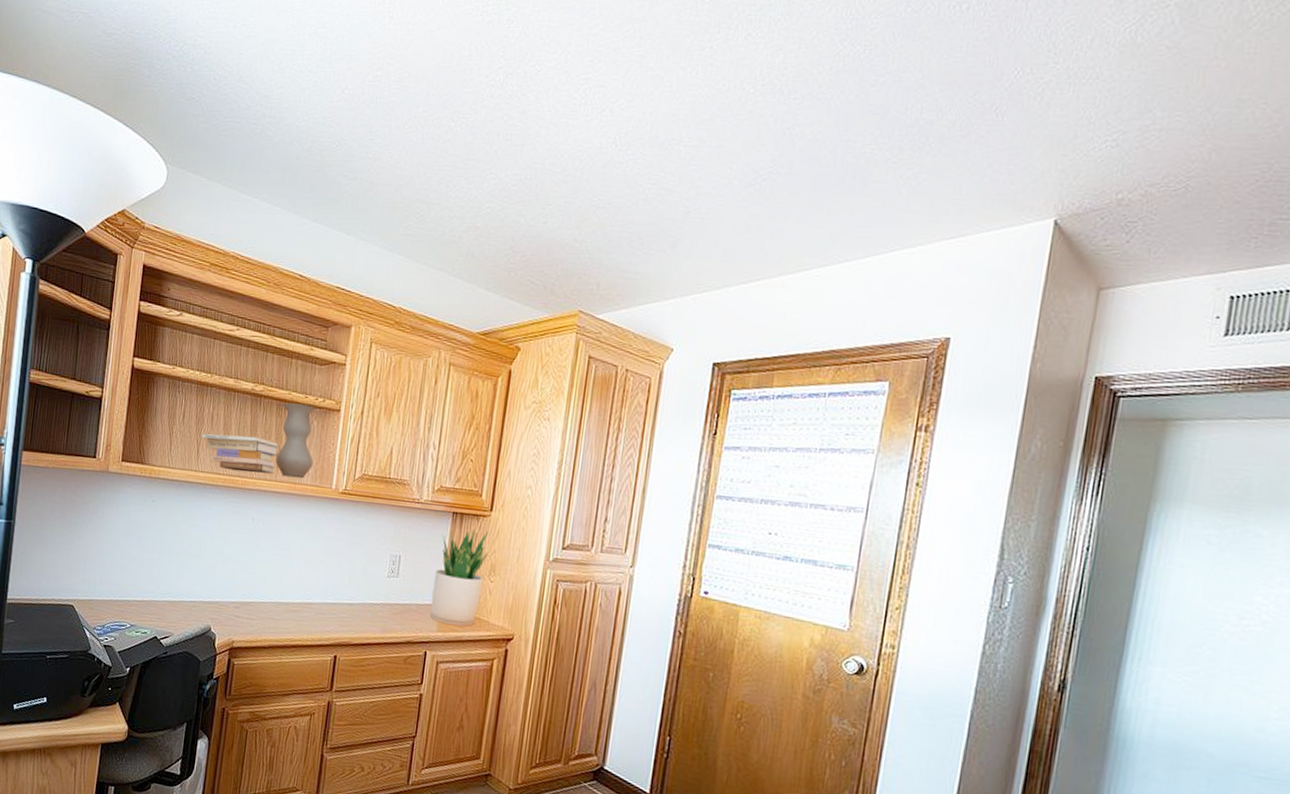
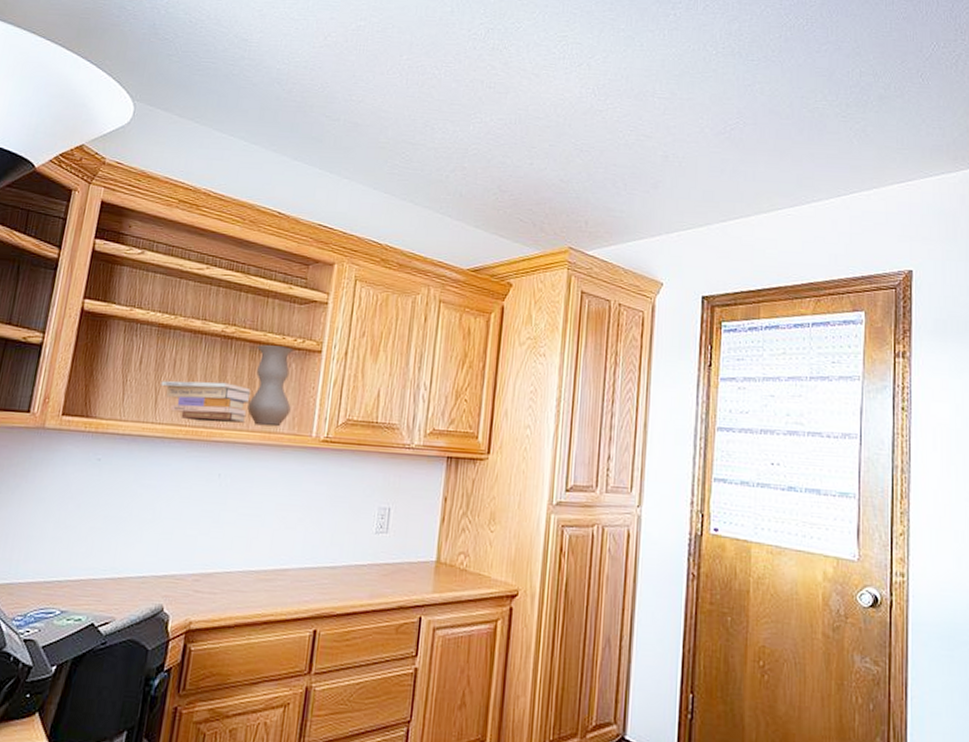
planter: present [430,529,490,627] -> none [425,474,488,585]

